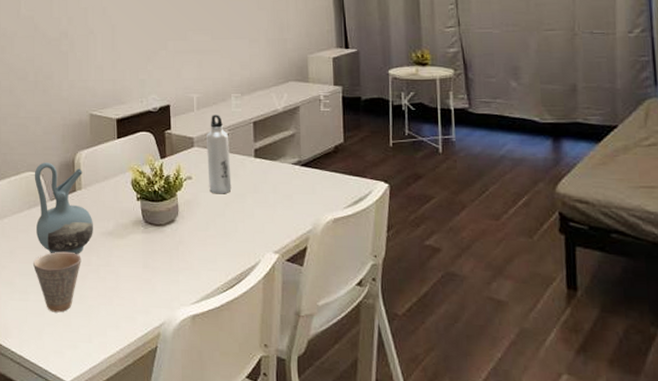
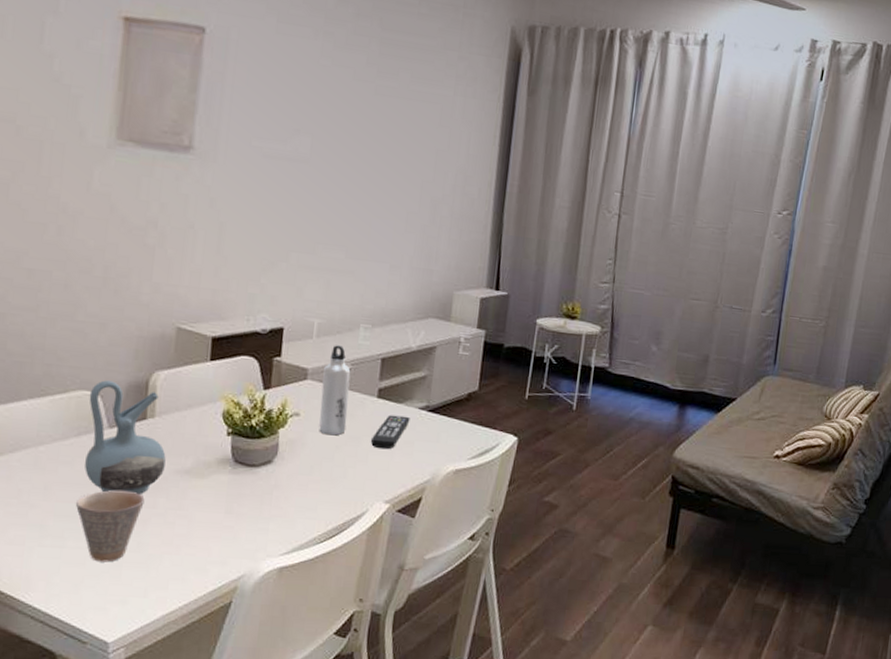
remote control: none [255,172,286,204] -> present [371,415,410,450]

